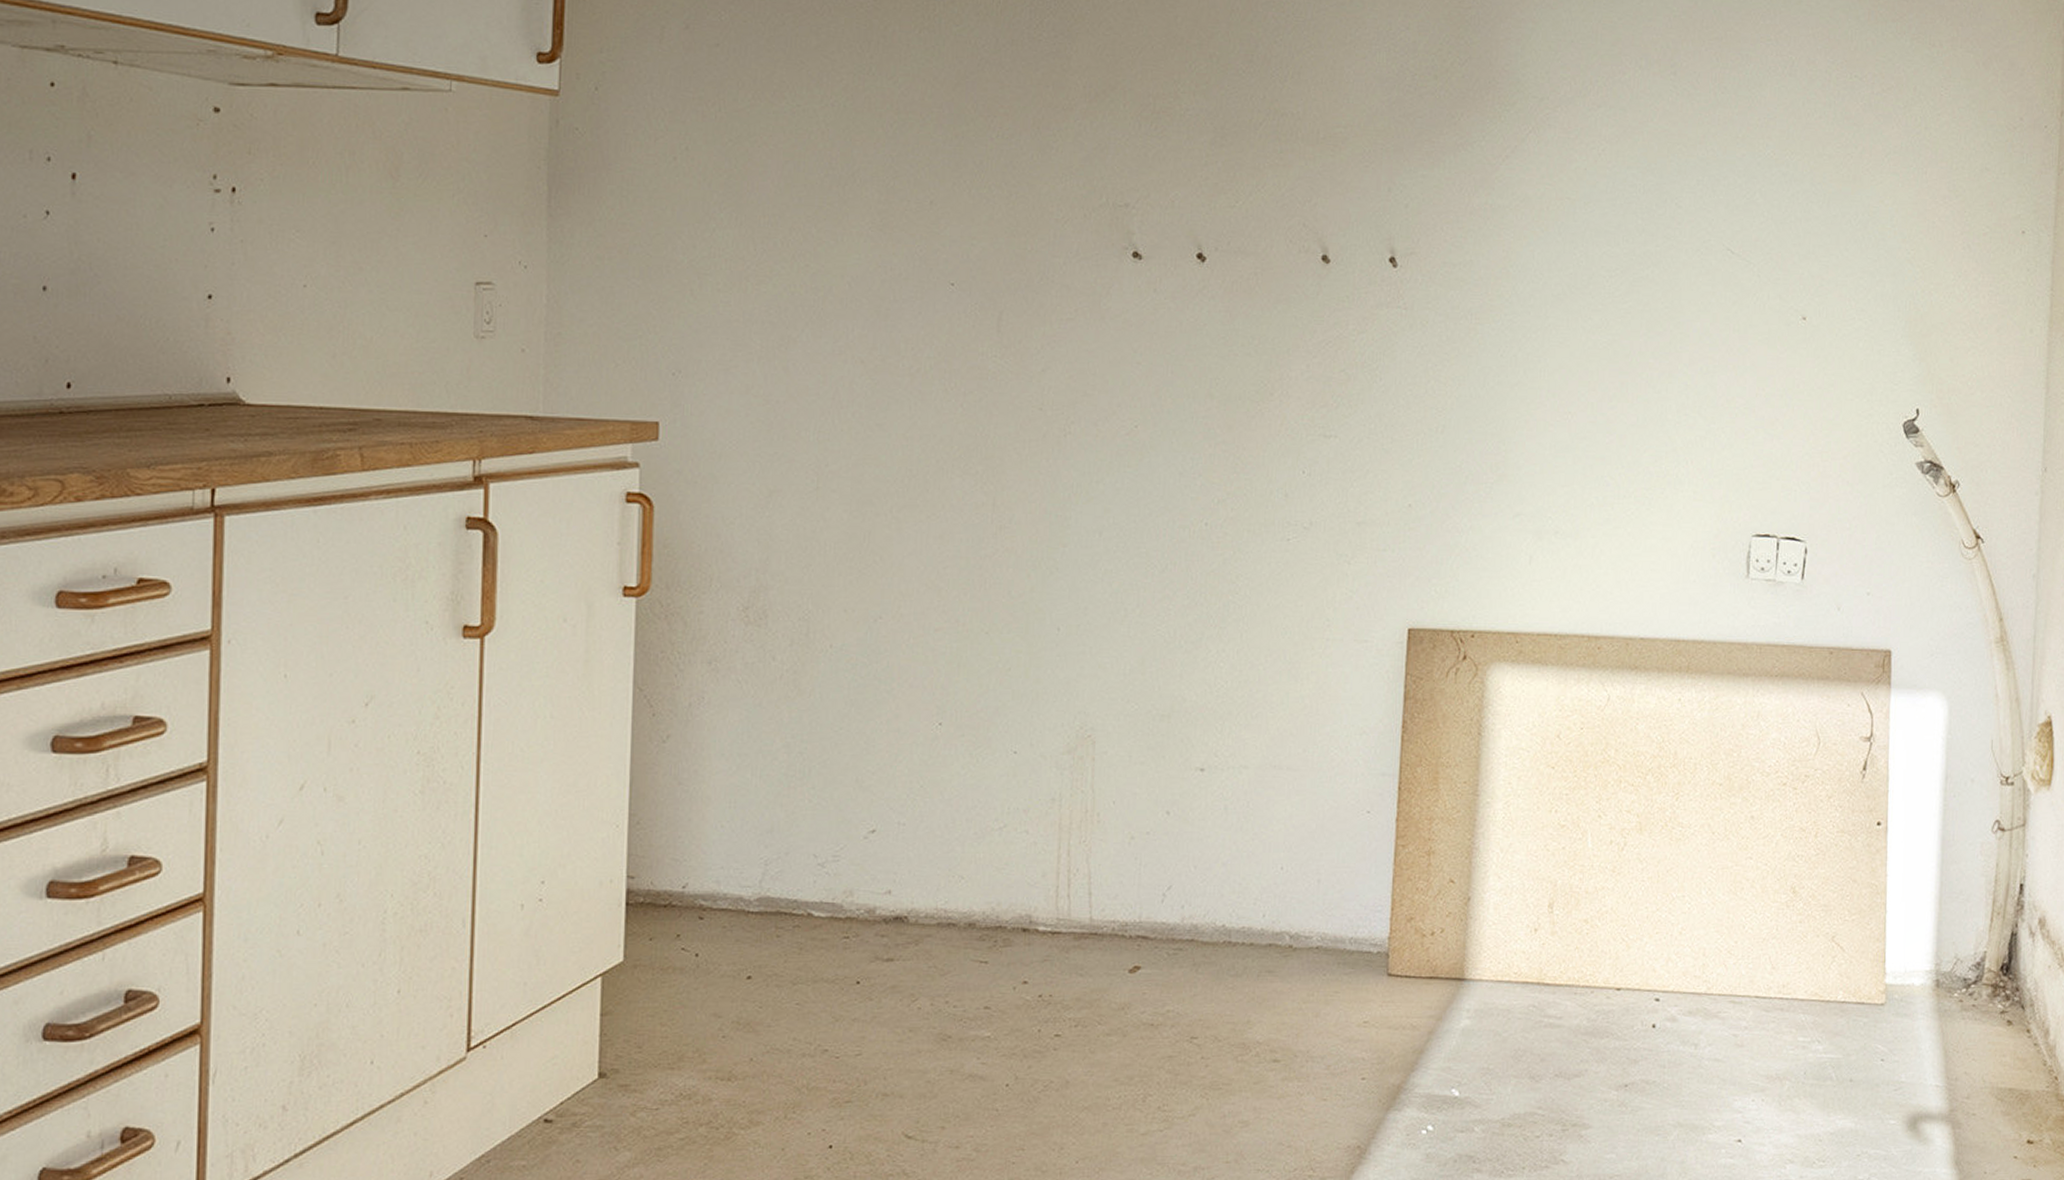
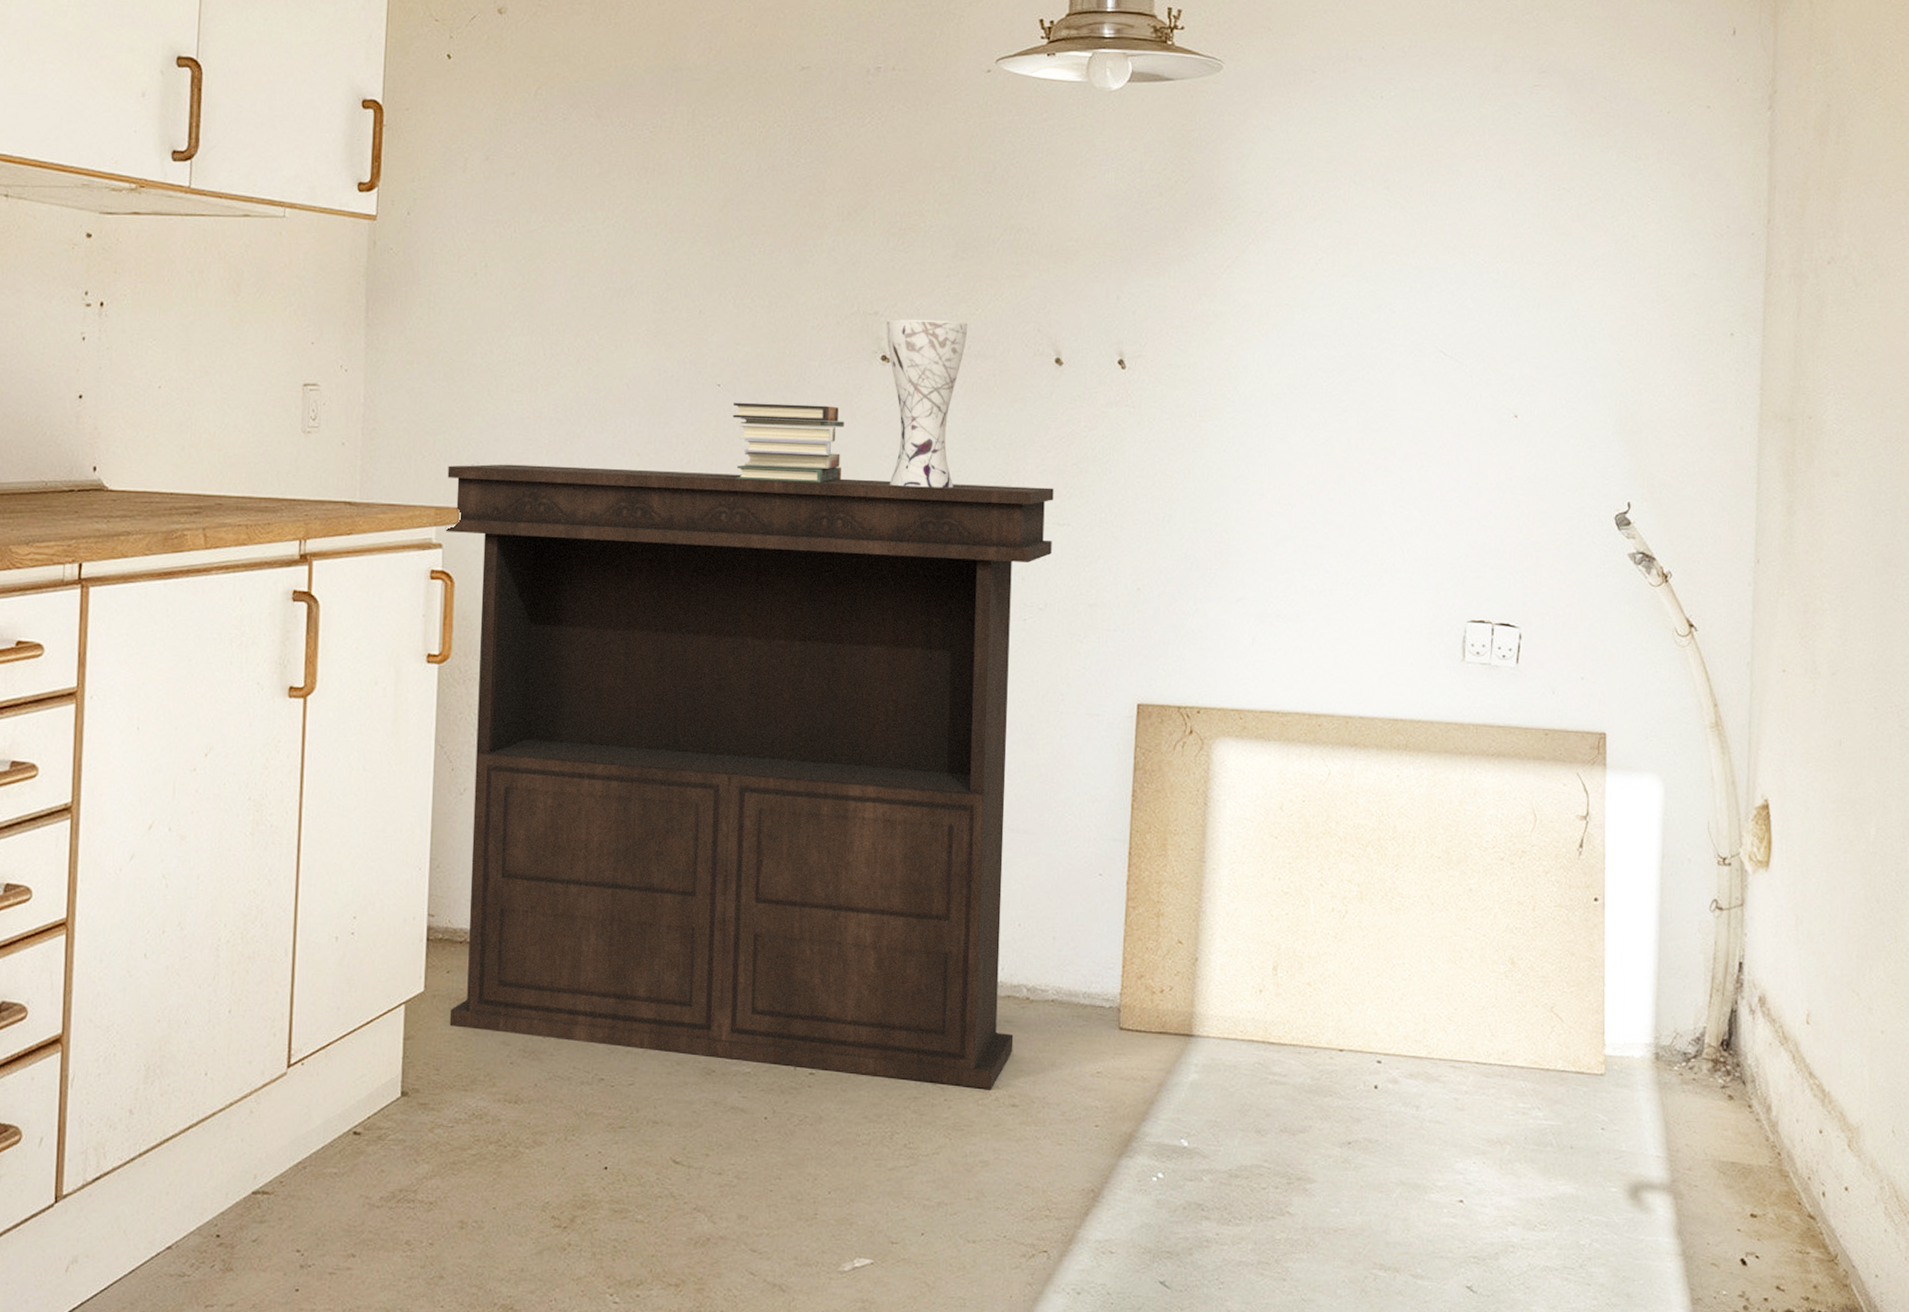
console table: none [642,372,1320,1045] -> present [445,464,1054,1090]
book stack: none [968,303,1092,393] -> present [733,402,844,484]
vase: none [1138,211,1228,398] -> present [886,319,968,489]

